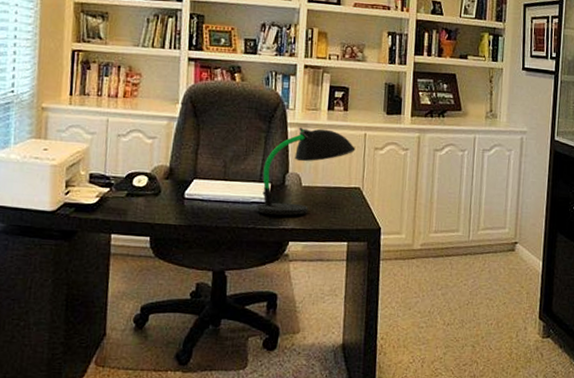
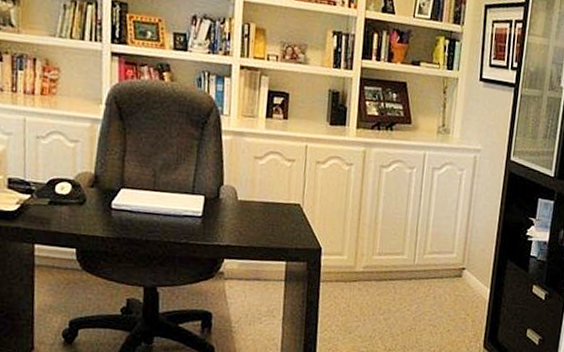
desk lamp: present [256,127,356,216] -> none [189,135,296,232]

